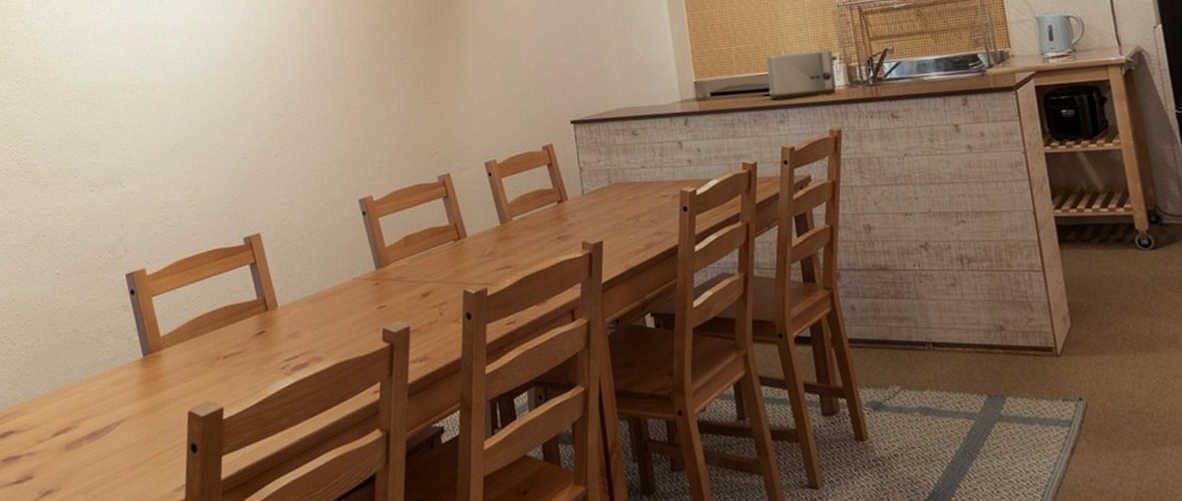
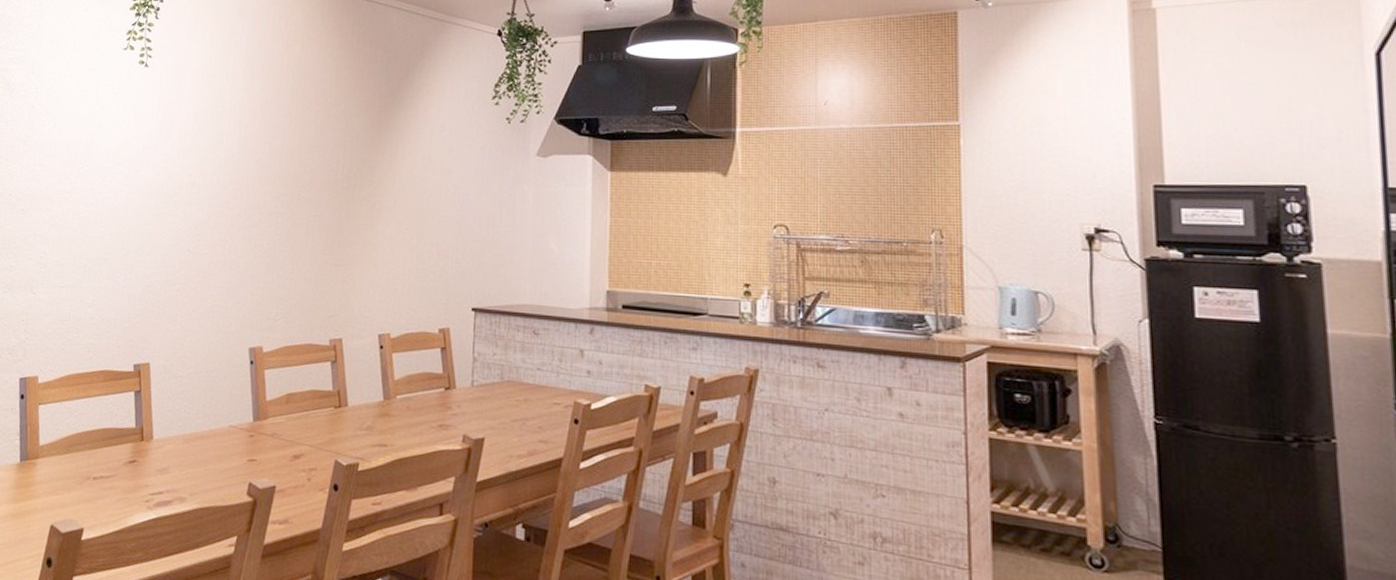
toaster: present [766,49,838,101] -> none [685,277,766,331]

